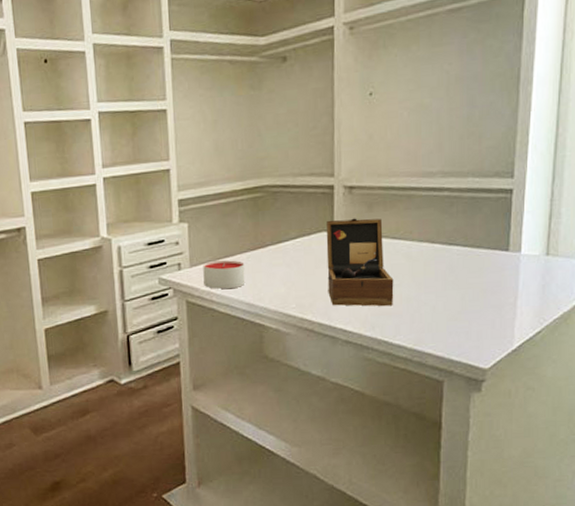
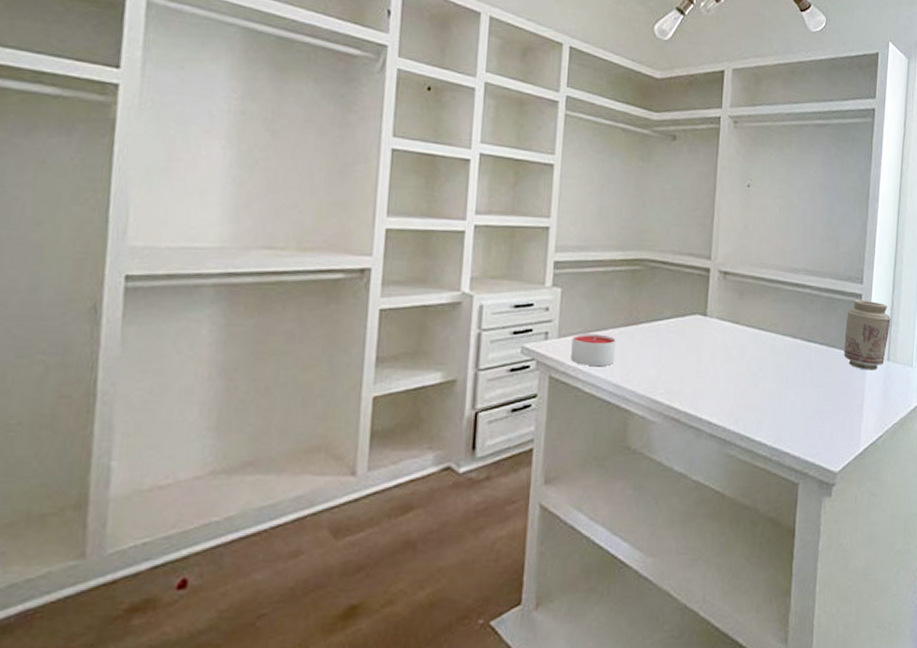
wooden box: present [325,218,394,307] -> none [697,303,759,400]
vase: none [492,194,552,268] -> present [844,299,892,371]

